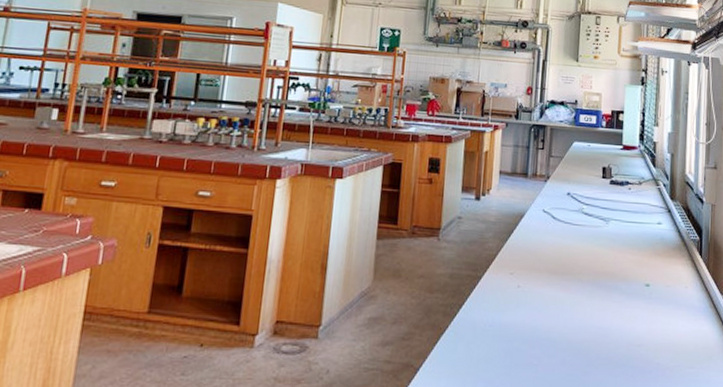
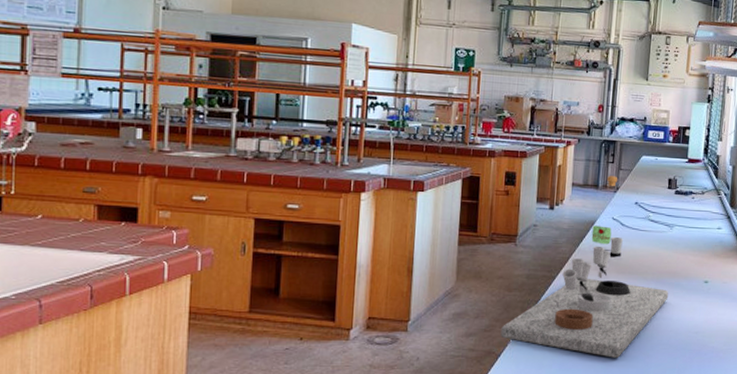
laboratory equipment: none [420,232,607,375] -> present [500,237,669,358]
bottle: none [520,163,548,241] -> present [591,176,617,245]

